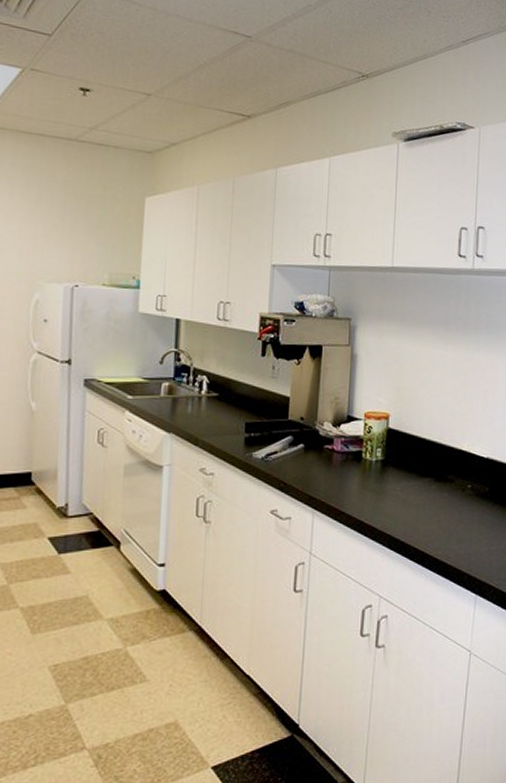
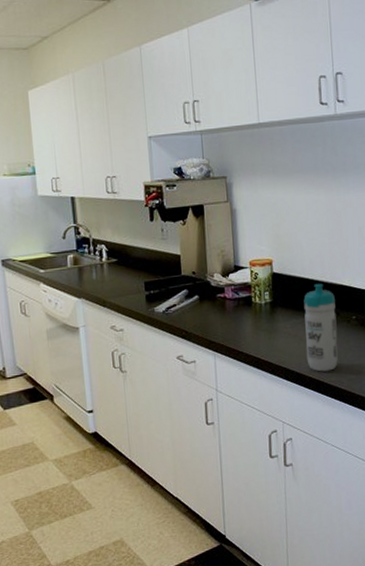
water bottle: none [414,445,452,543] -> present [303,283,338,372]

